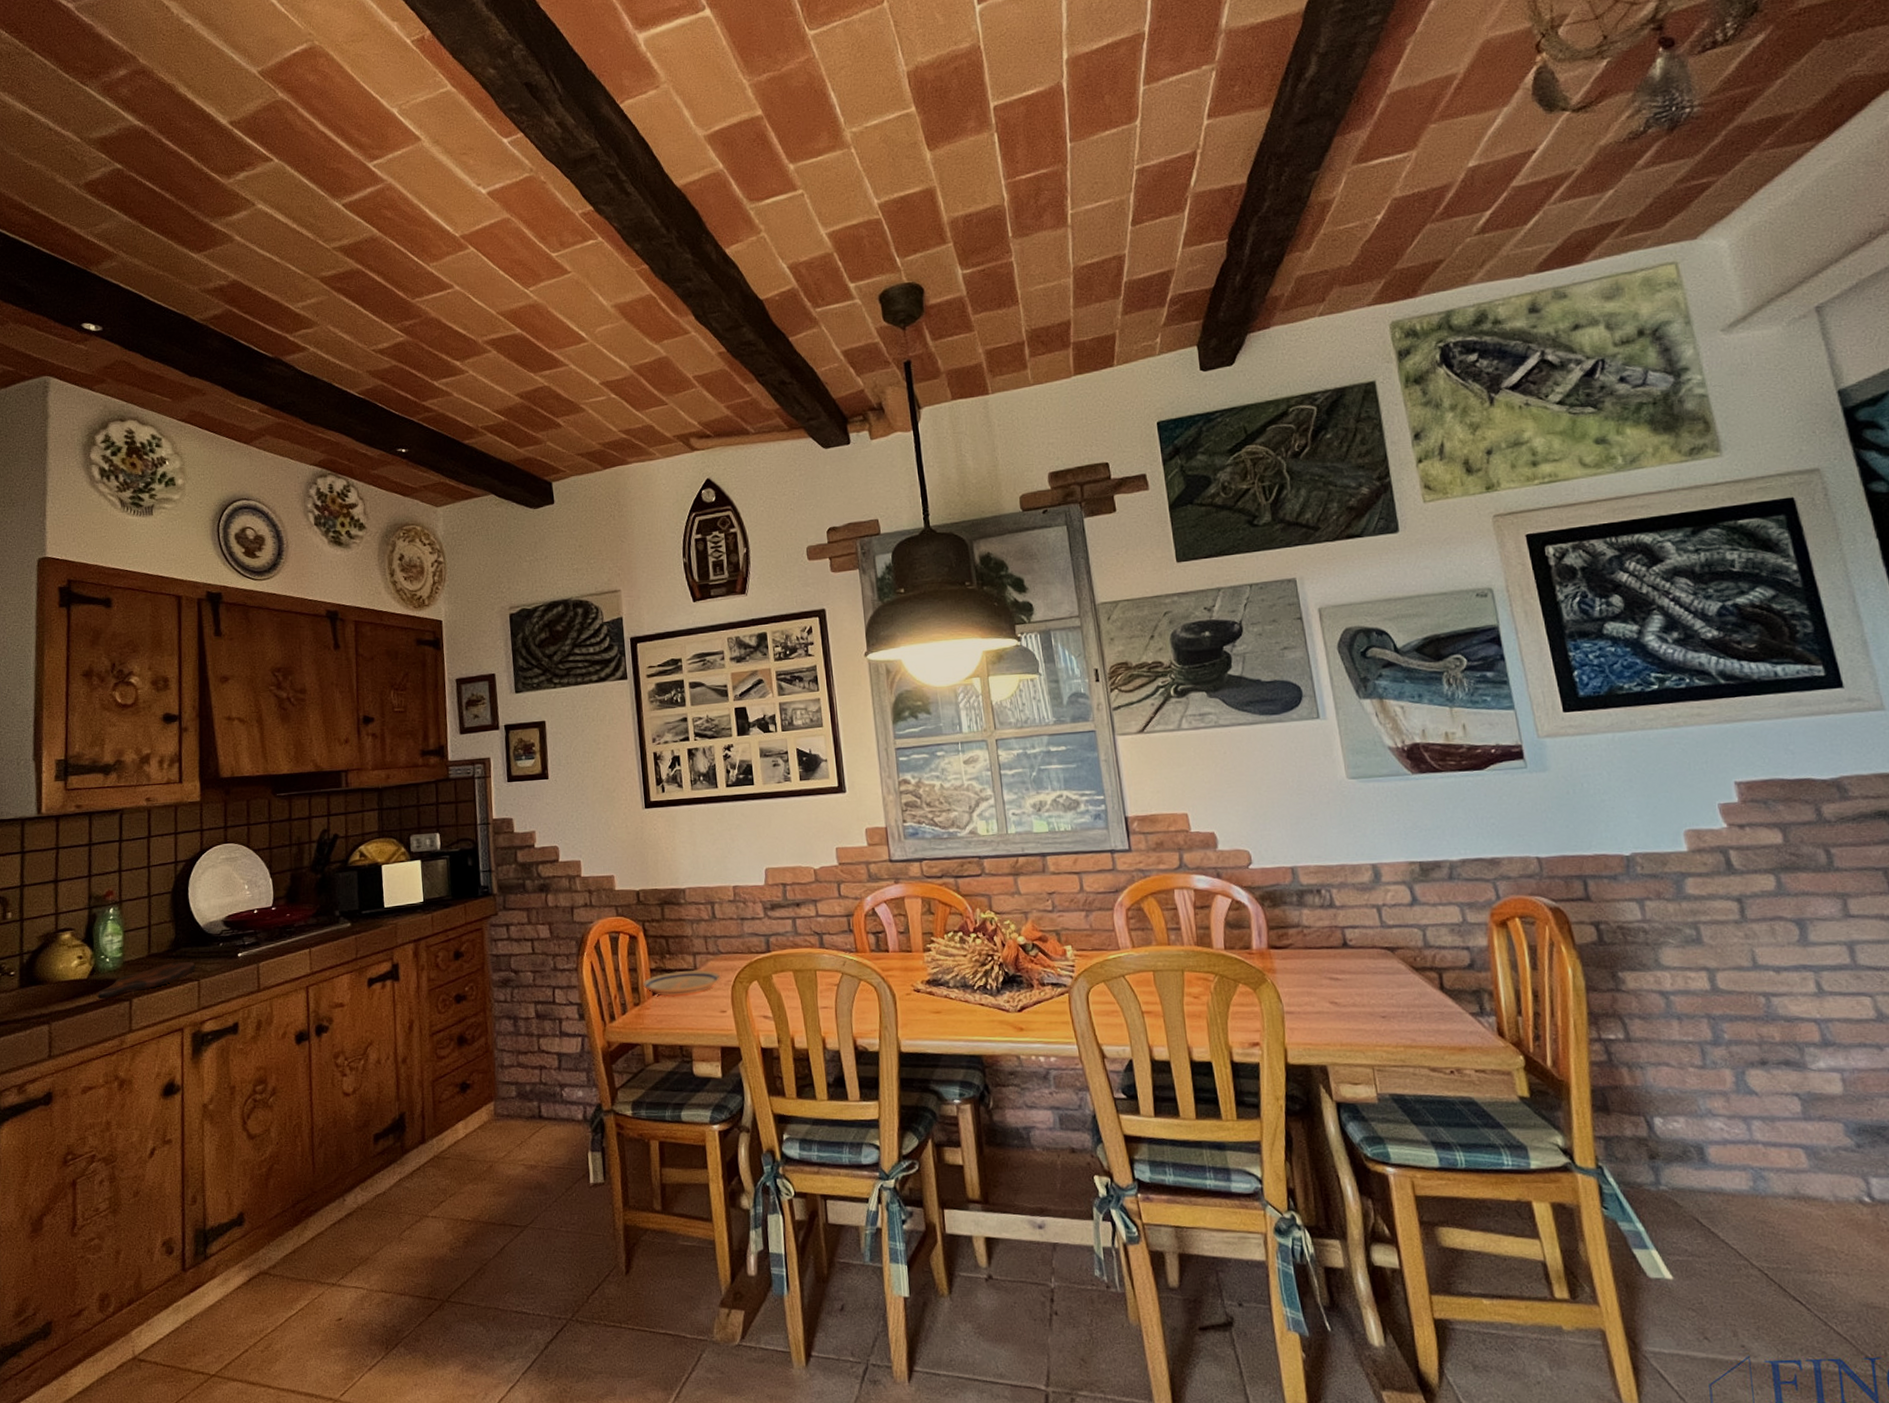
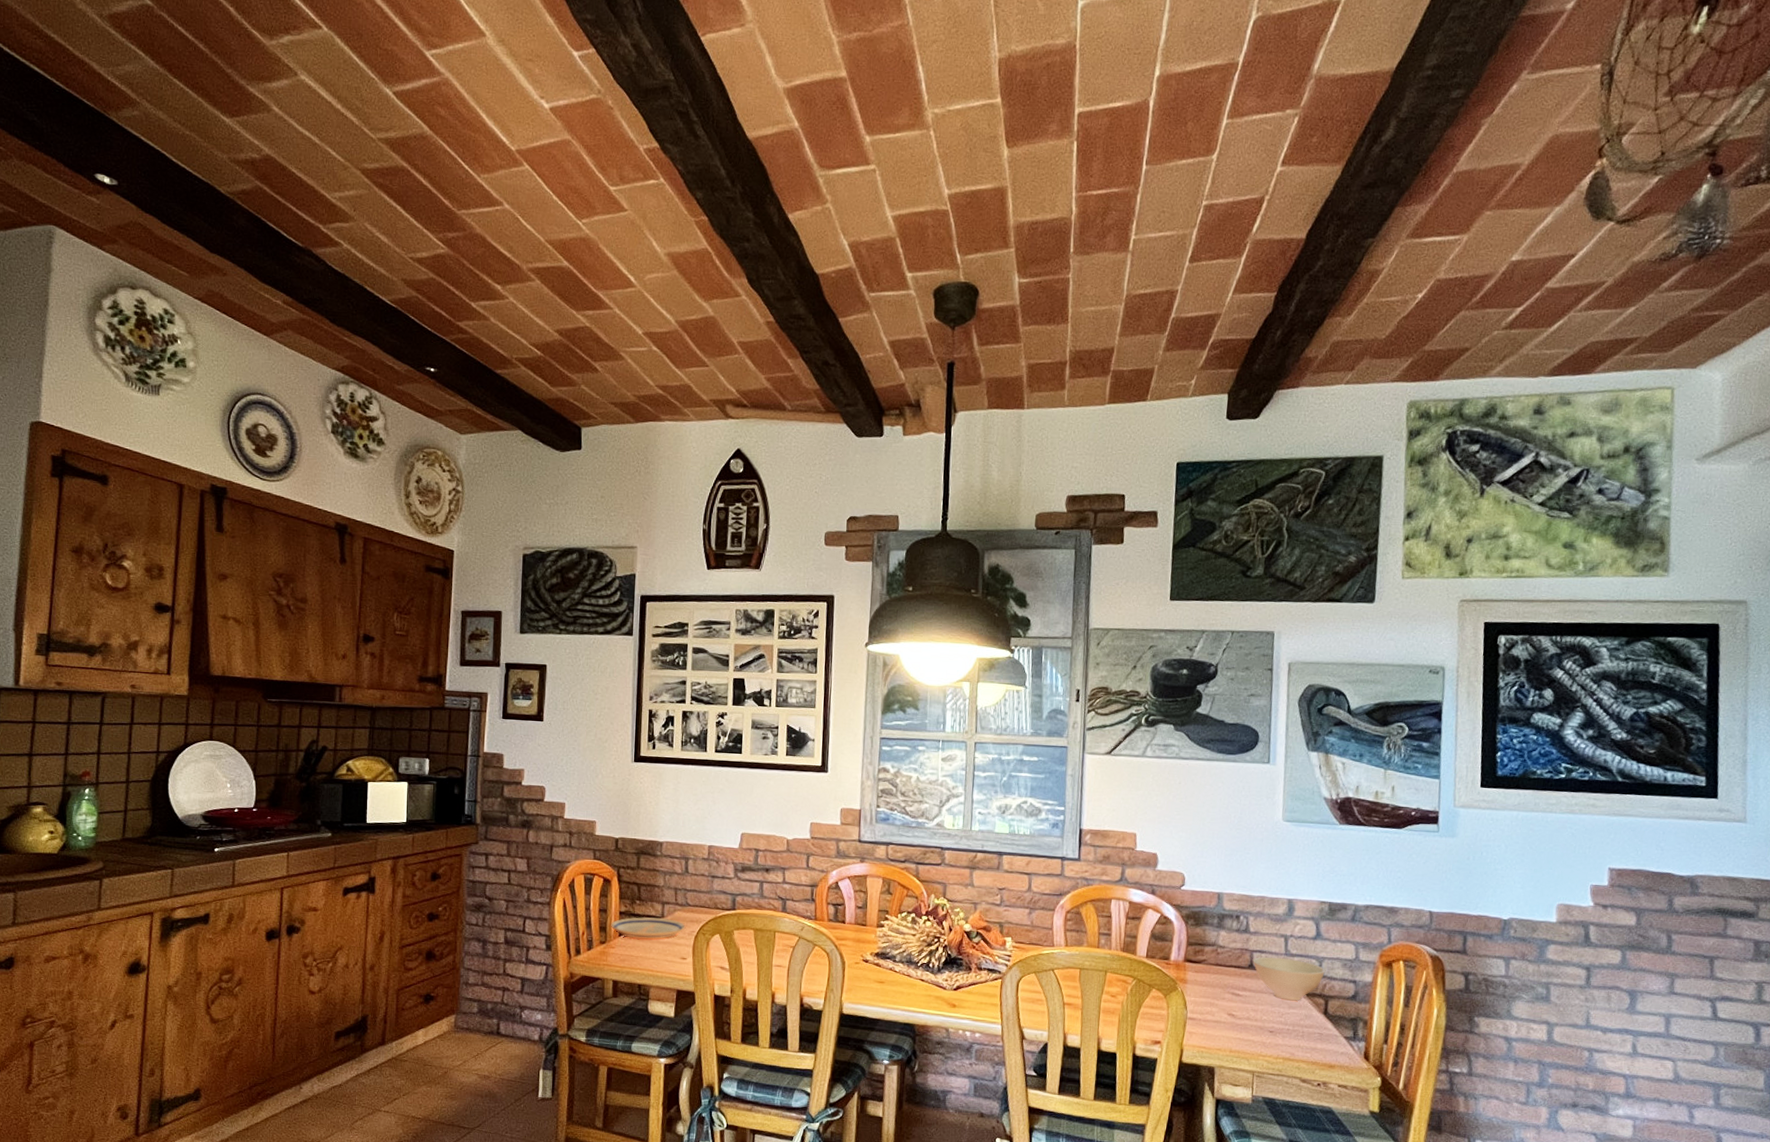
cutting board: present [97,961,196,1000] -> none [67,849,171,876]
bowl: none [1345,931,1432,979] -> present [1253,957,1326,1001]

